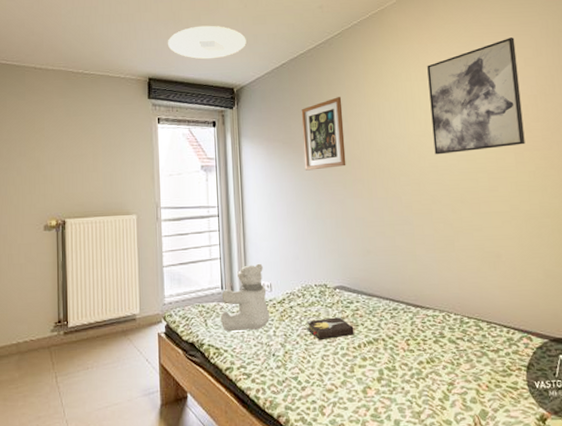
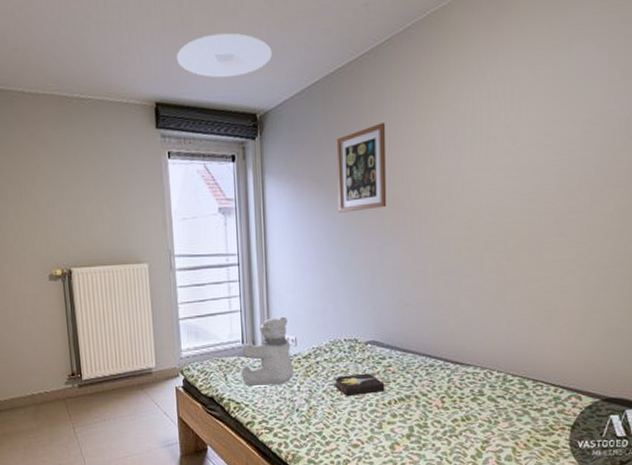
wall art: present [427,37,525,155] -> none [493,40,612,193]

